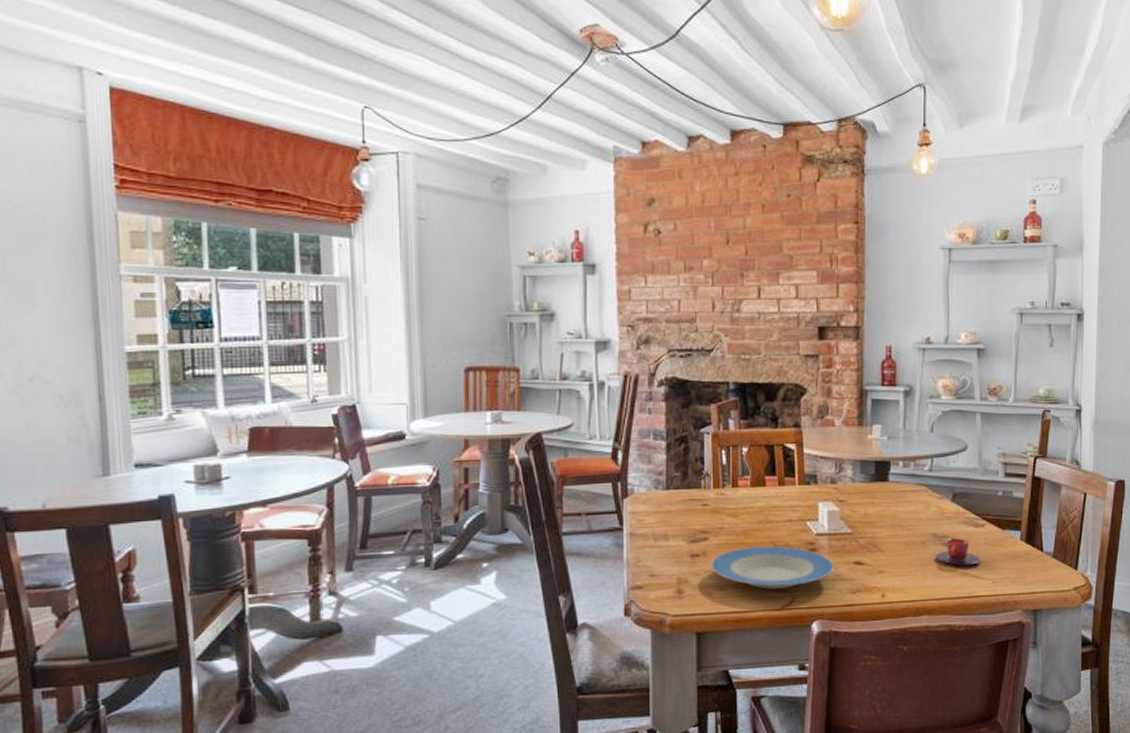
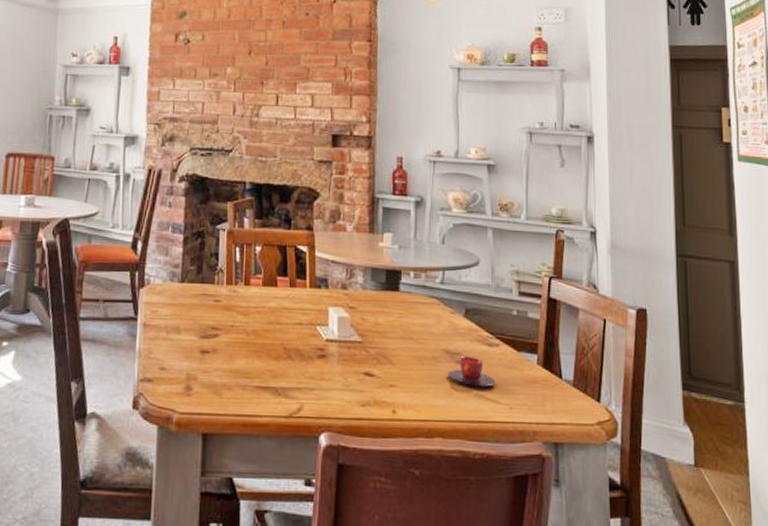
plate: present [710,546,834,589] -> none [220,347,343,395]

